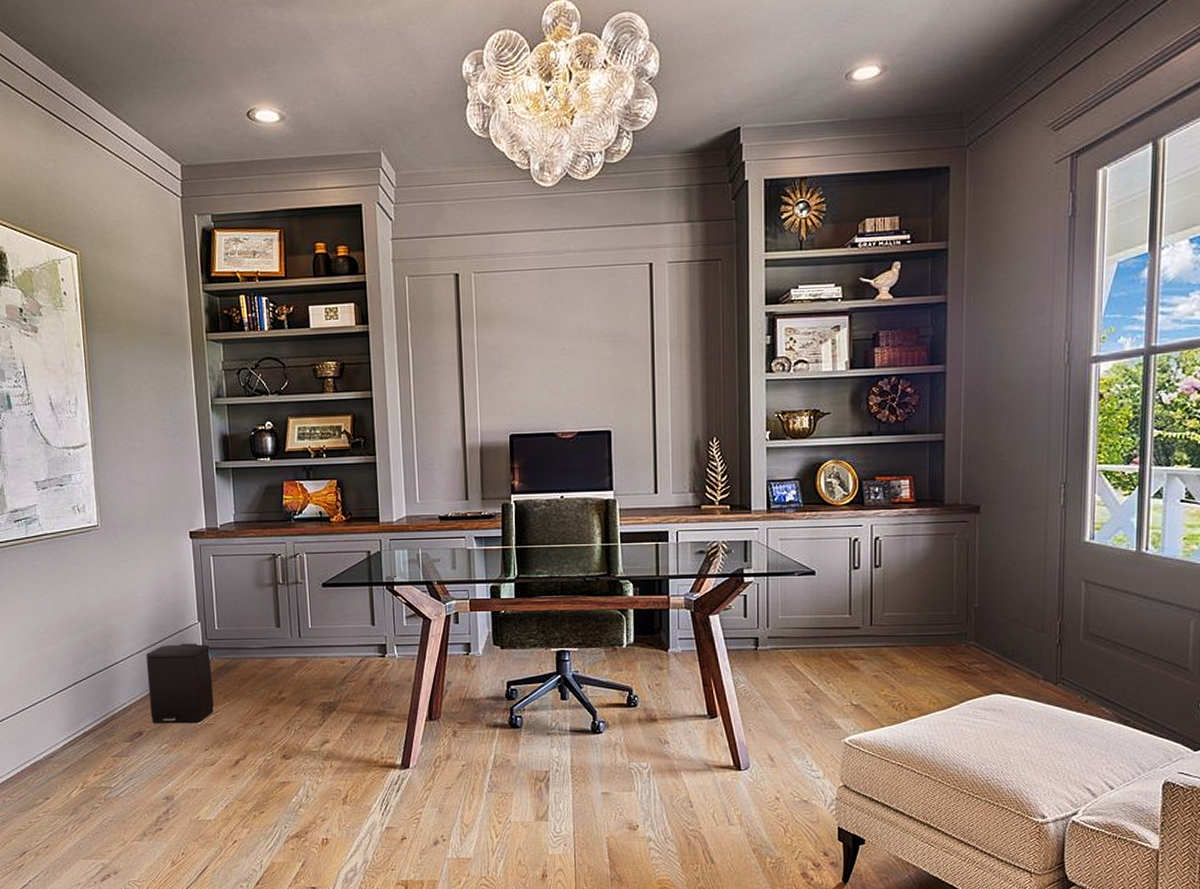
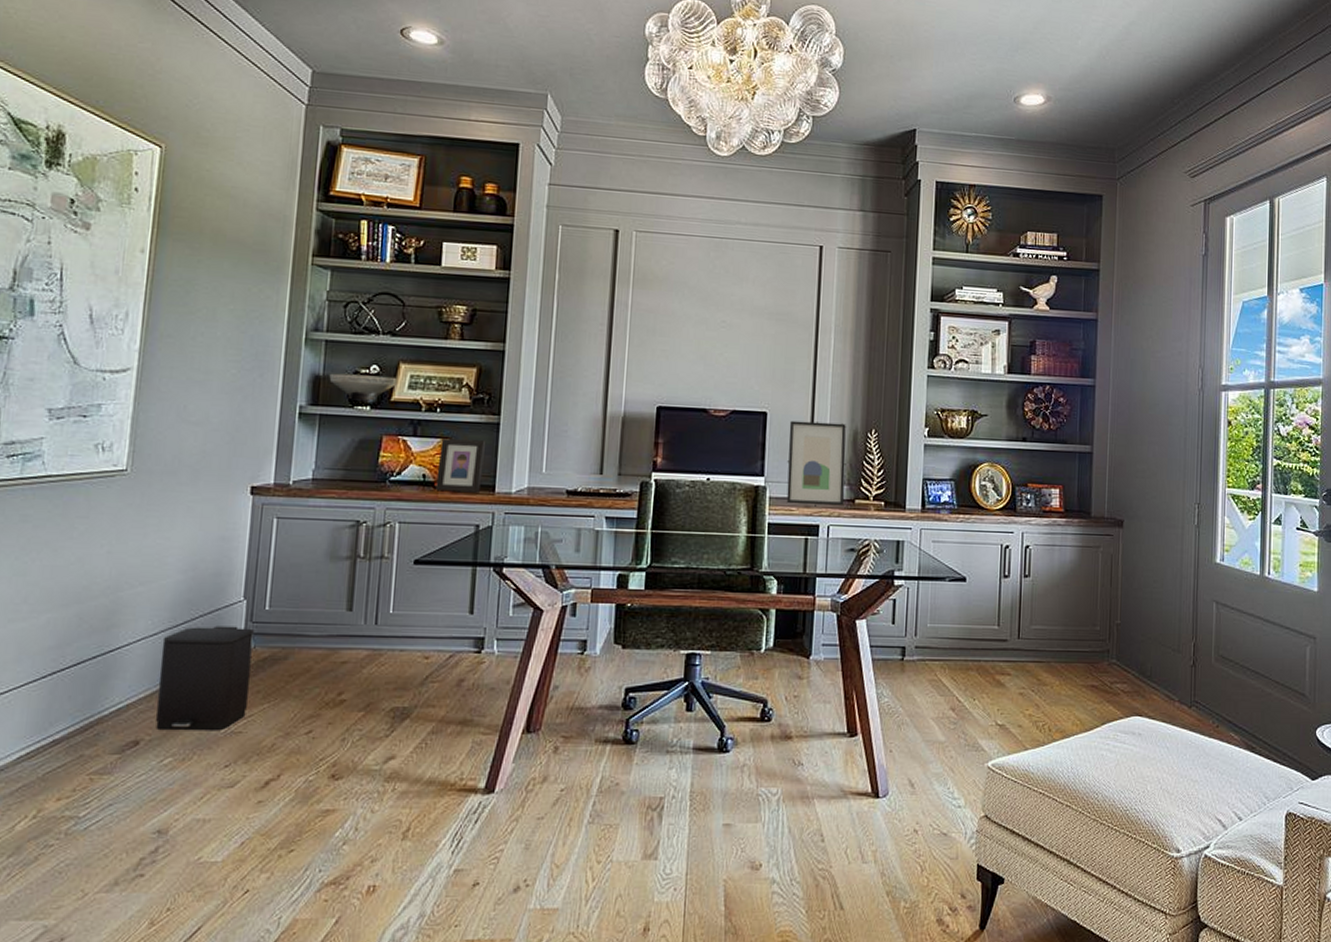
decorative bowl: none [234,430,288,454] -> present [329,373,397,401]
picture frame: none [330,479,368,525] -> present [436,438,487,493]
picture frame: none [633,434,691,514] -> present [786,420,847,506]

